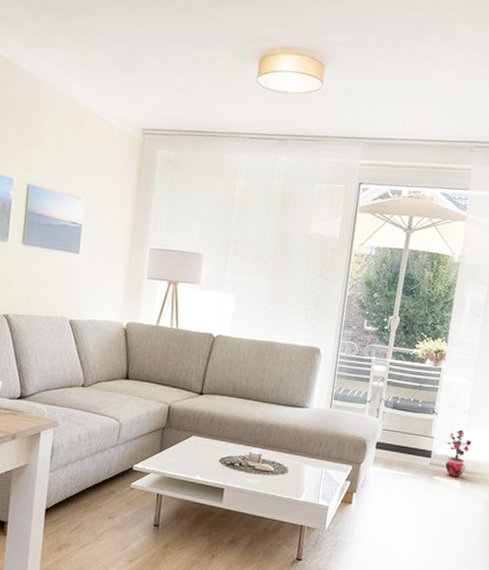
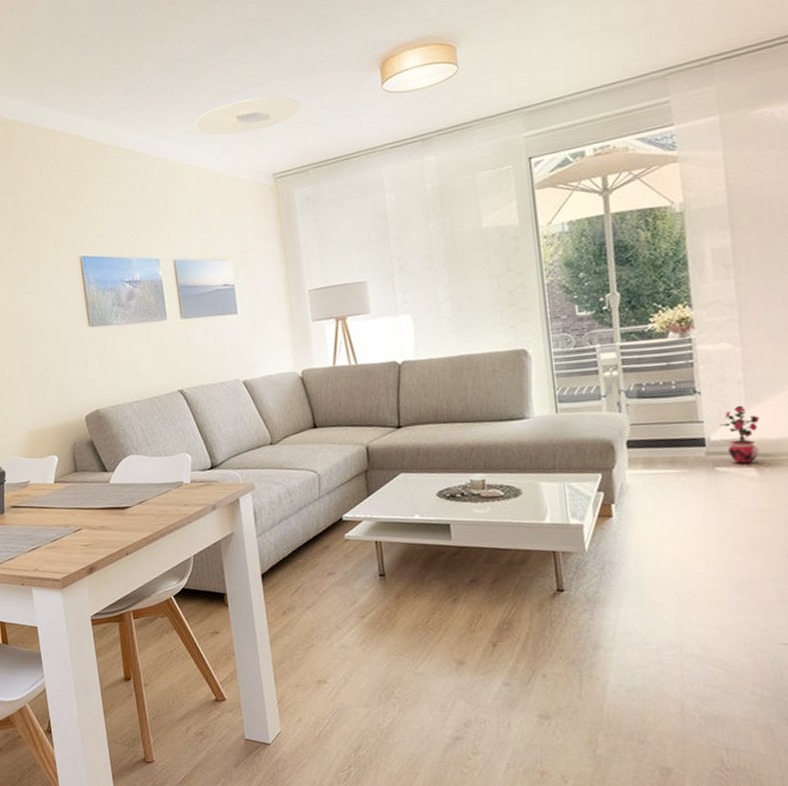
ceiling light: none [78,46,183,83] -> present [194,96,301,135]

